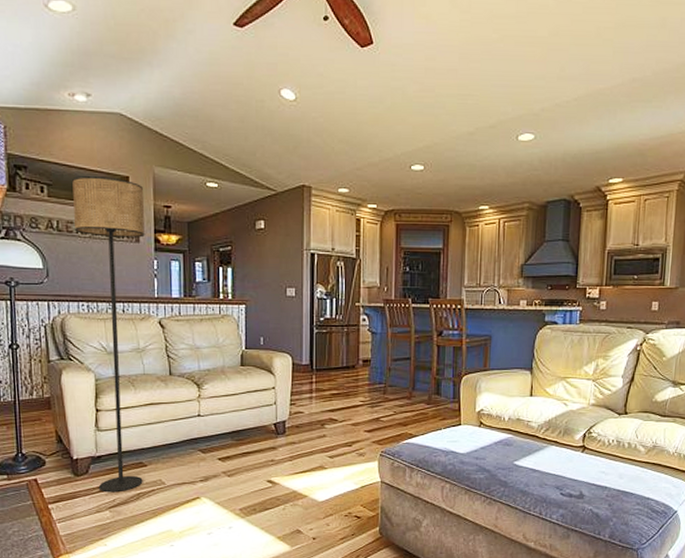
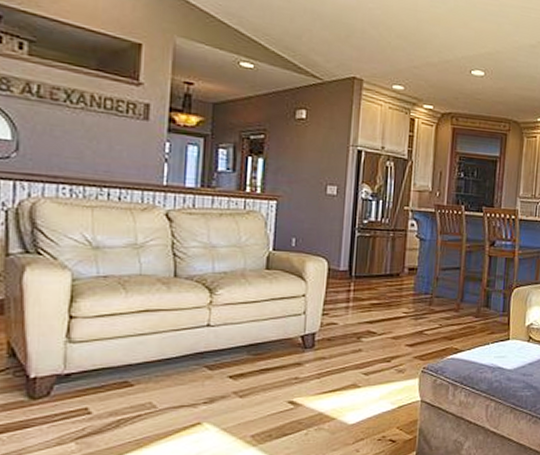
floor lamp: present [72,176,145,493] -> none [62,36,159,420]

